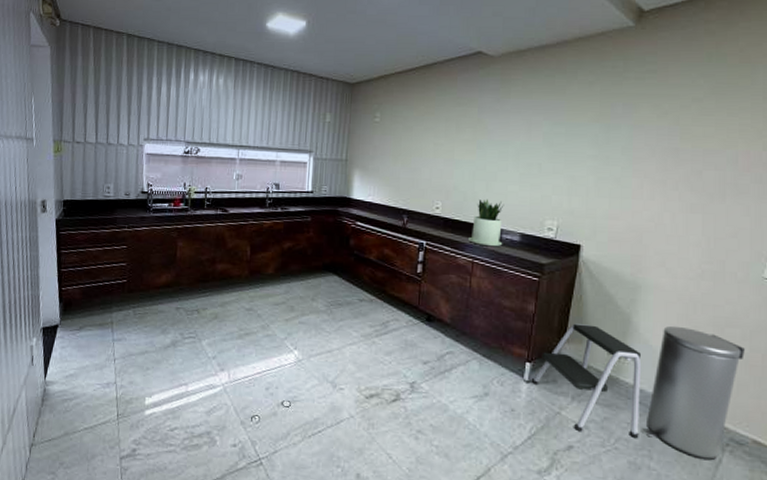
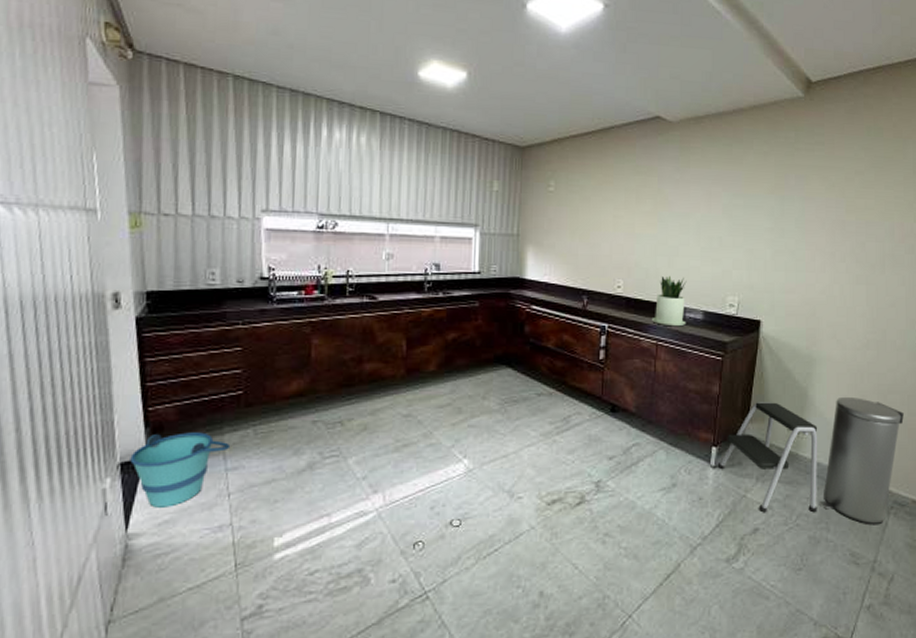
bucket: none [49,308,117,365] -> present [130,432,231,508]

